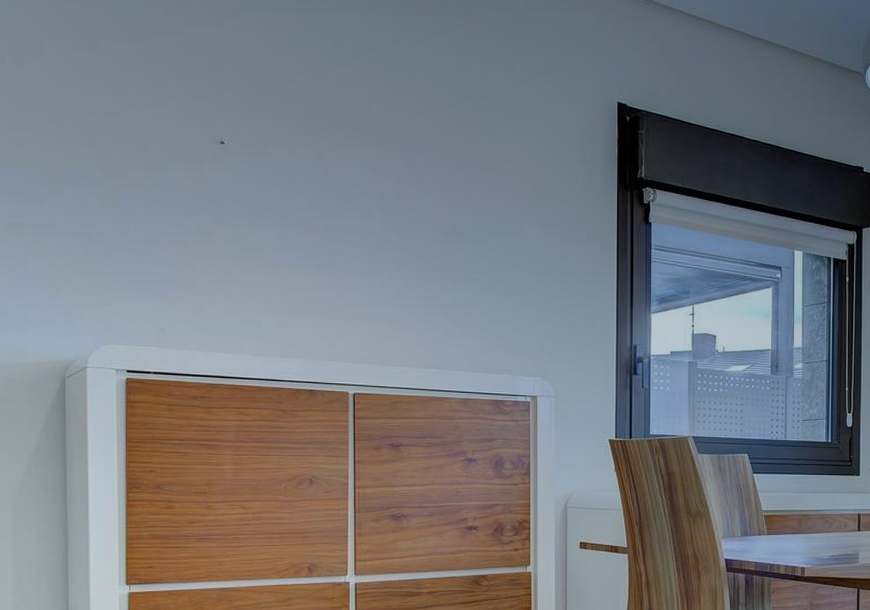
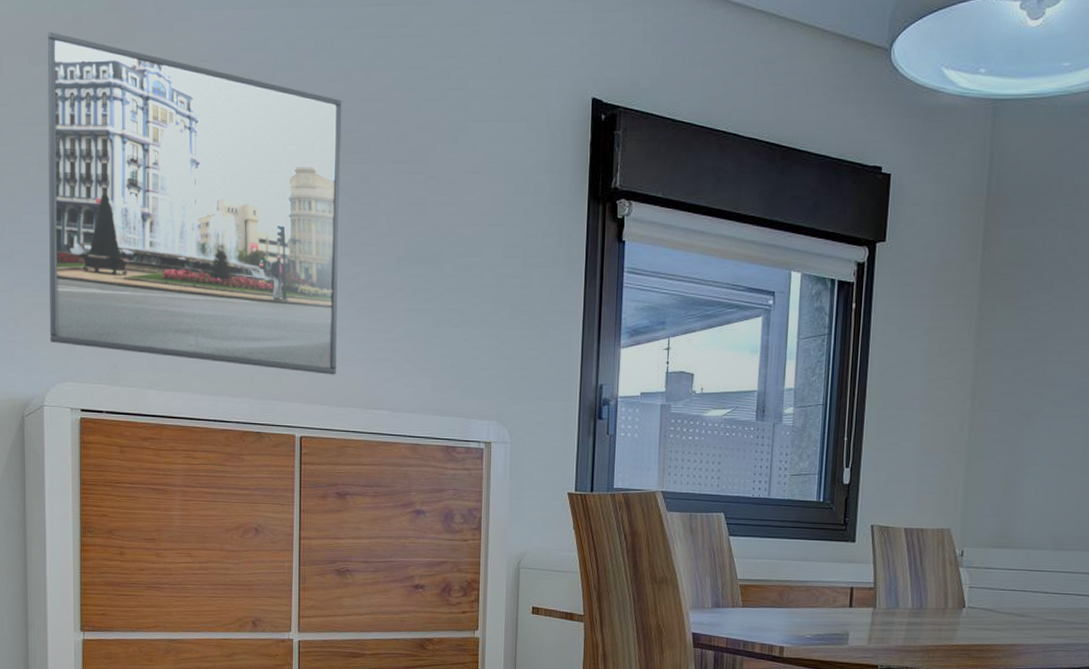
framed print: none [91,20,389,337] -> present [47,32,342,375]

